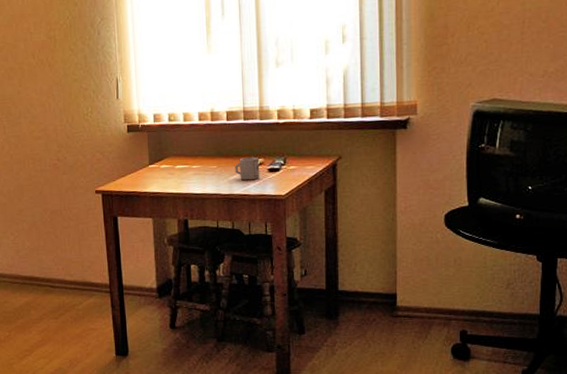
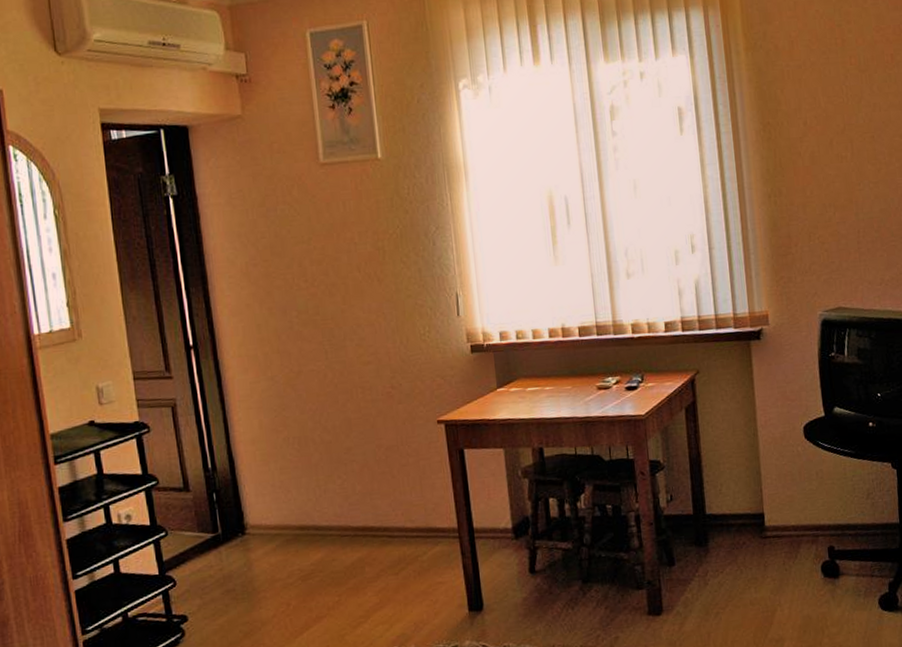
cup: present [235,157,260,180] -> none [590,375,618,401]

